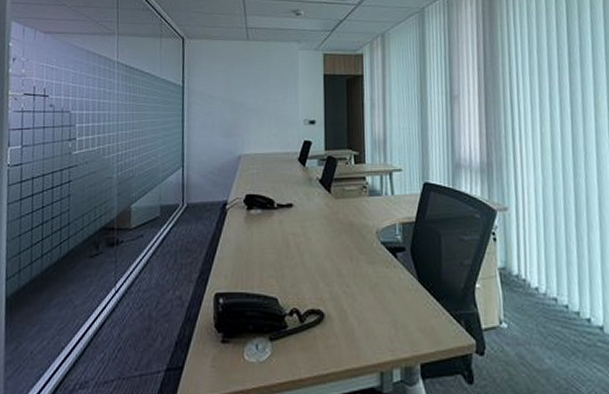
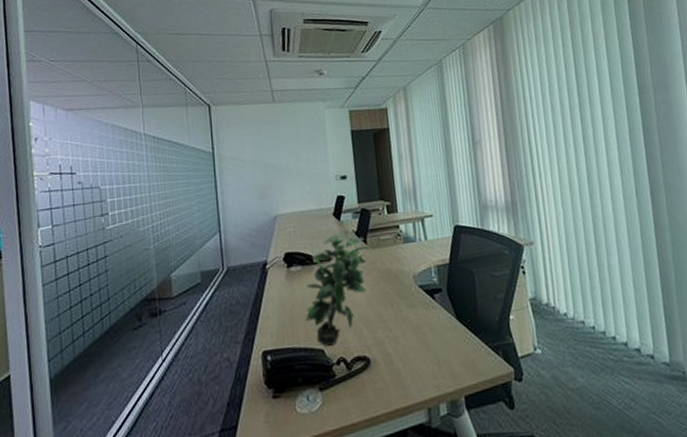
potted plant: none [260,180,333,295] -> present [305,234,370,346]

